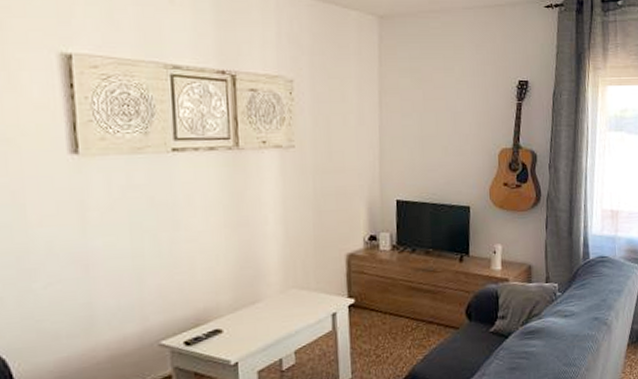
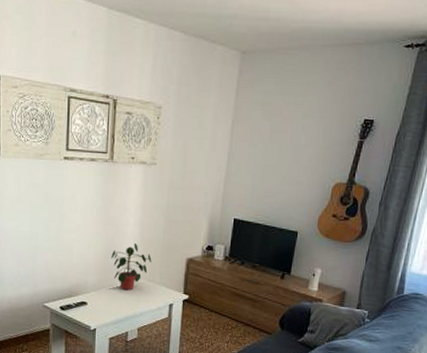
potted plant: none [249,244,303,305] -> present [111,243,152,291]

